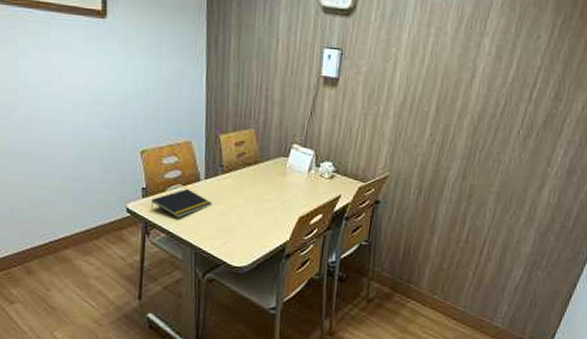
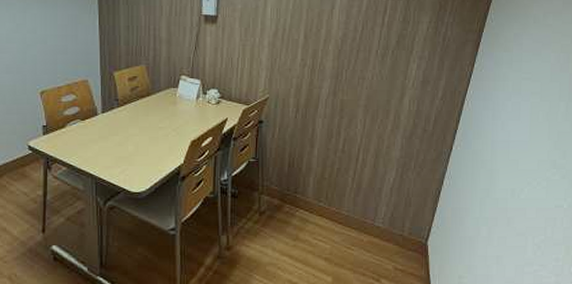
notepad: present [150,189,212,218] -> none [51,123,110,151]

